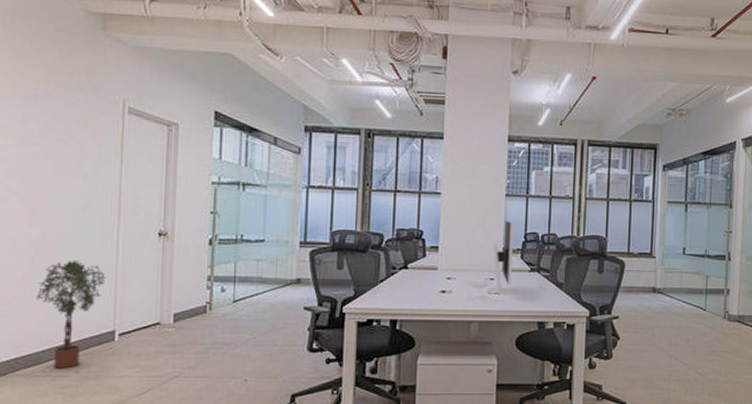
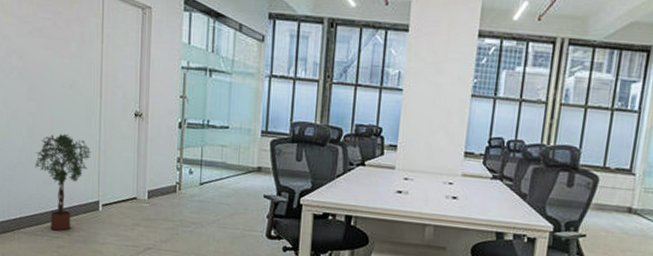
computer monitor: present [488,221,520,295] -> none [445,123,480,202]

